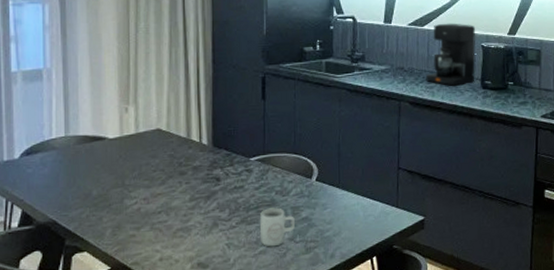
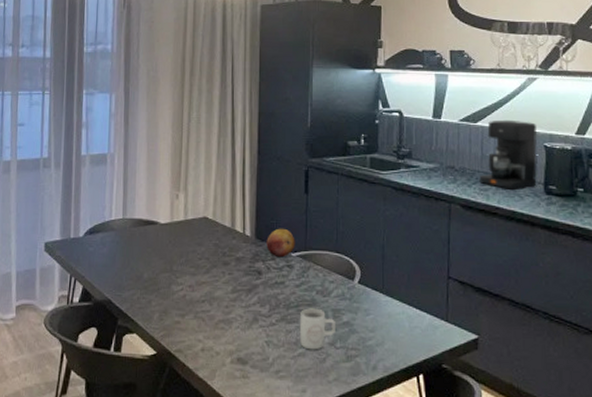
fruit: none [224,134,254,163] -> present [266,228,295,258]

